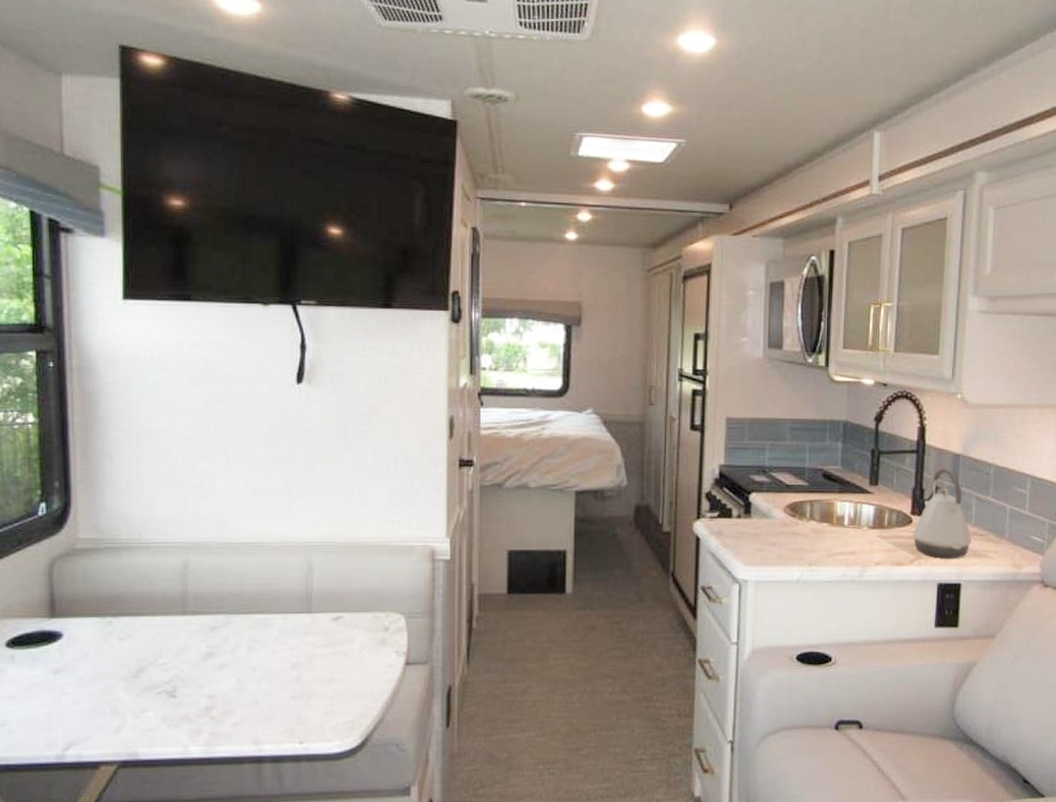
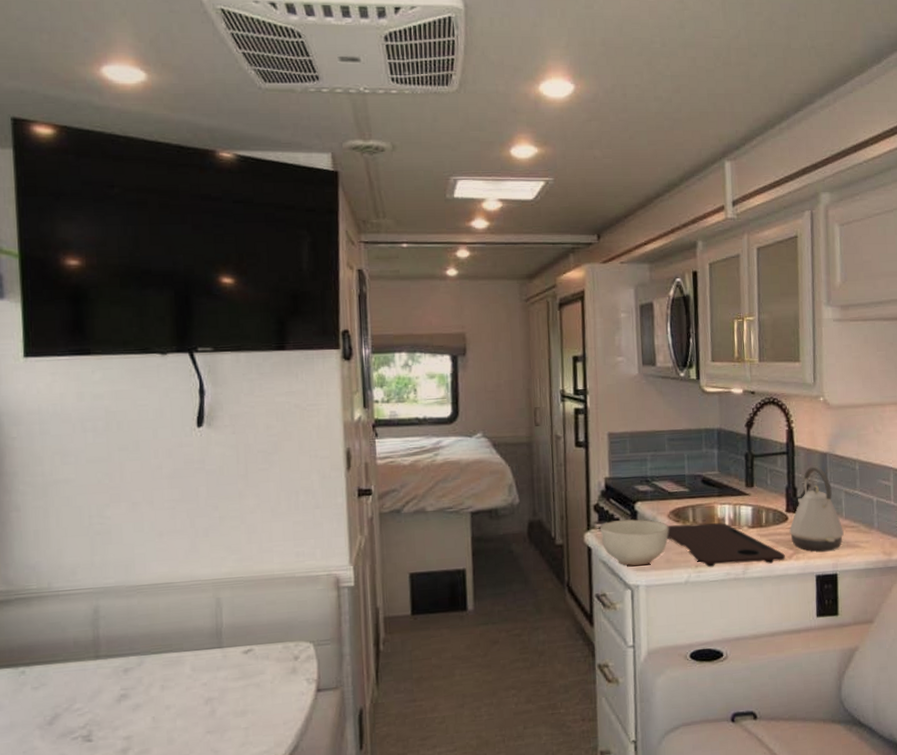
bowl: none [711,511,784,560] -> present [600,519,669,566]
cutting board: none [782,519,906,568] -> present [667,523,785,568]

